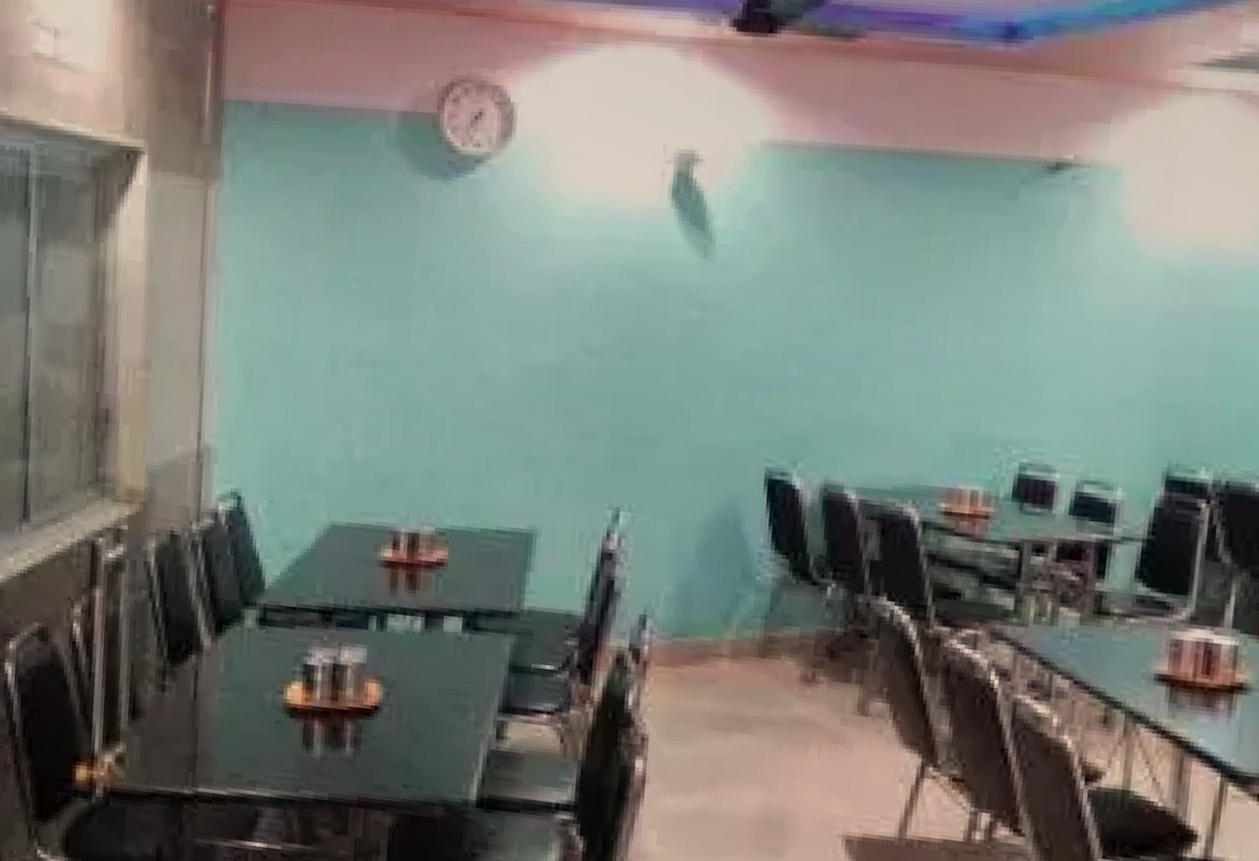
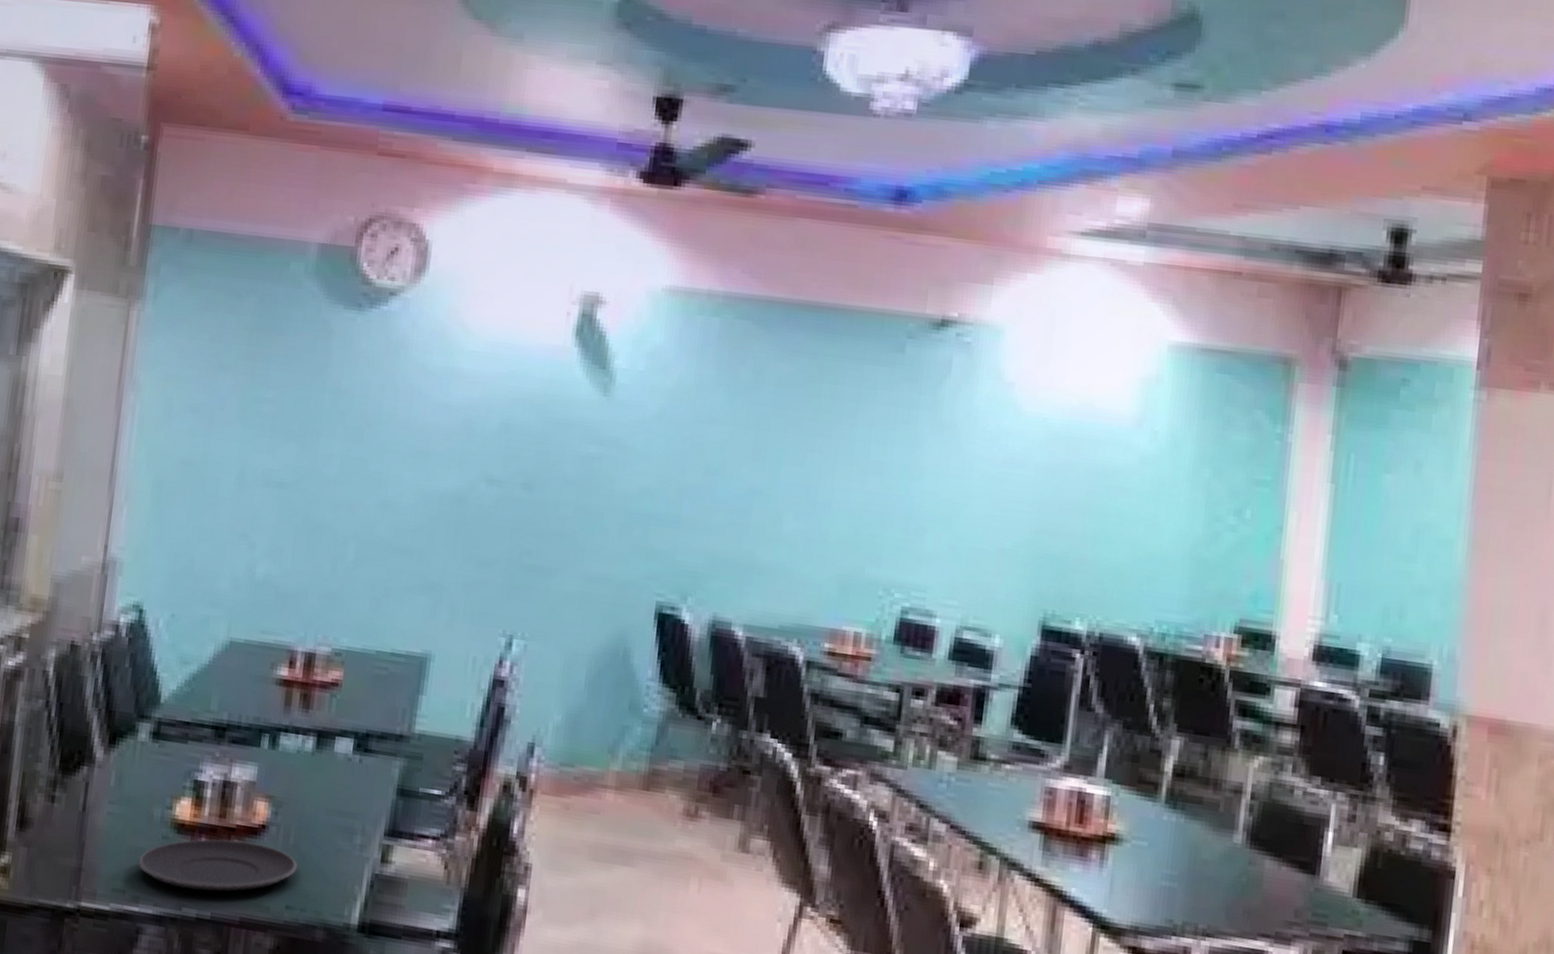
plate: none [252,722,412,773] -> present [137,839,297,892]

